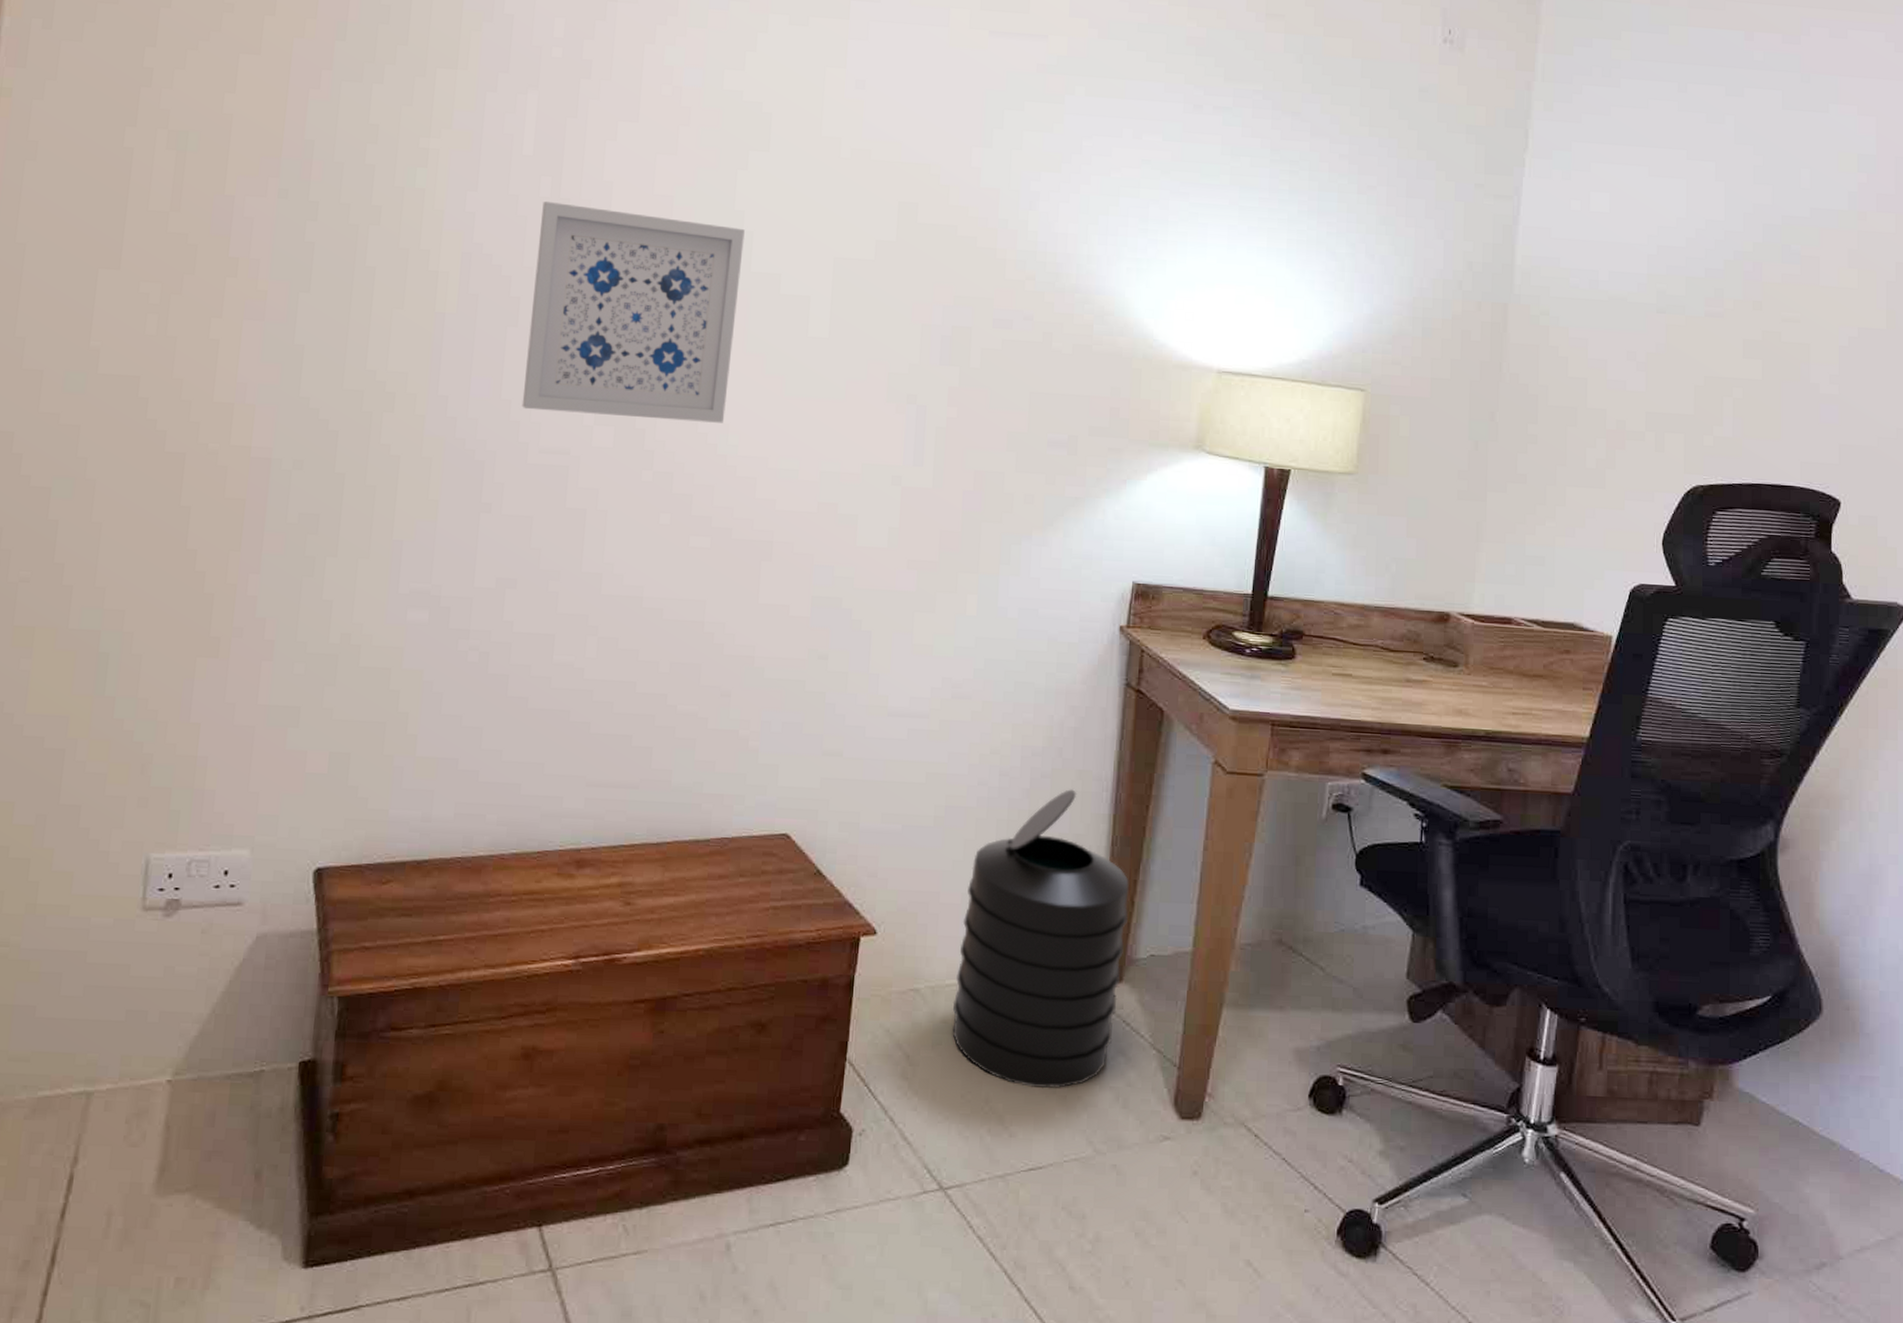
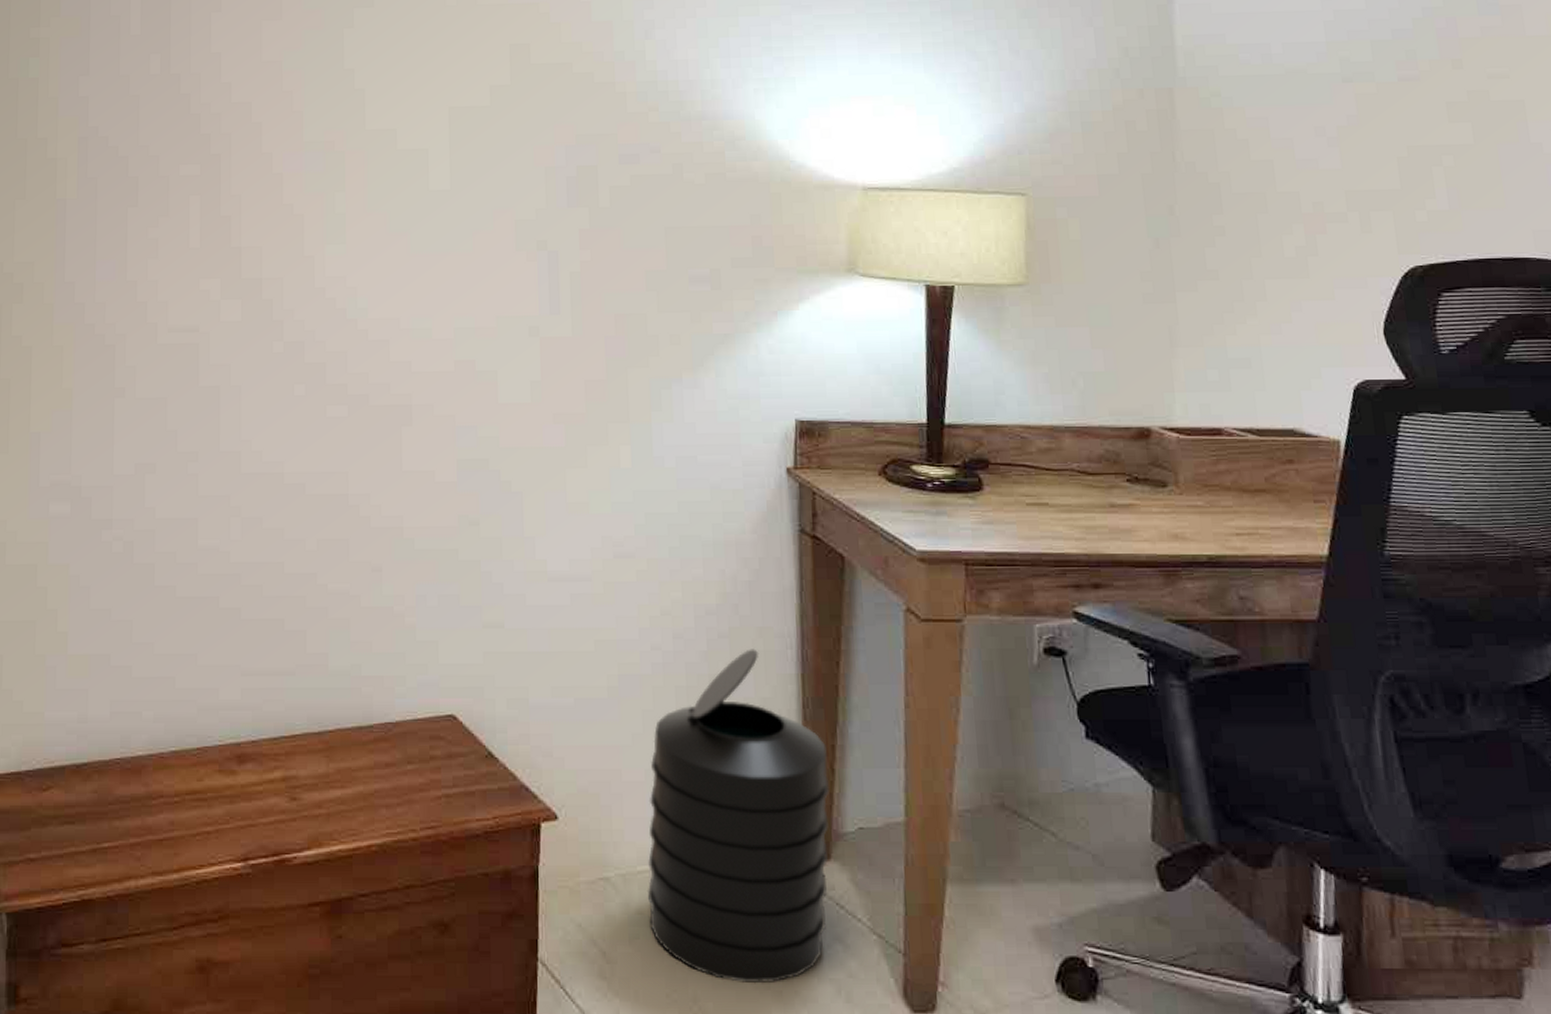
wall art: present [521,202,745,423] -> none [147,79,356,289]

